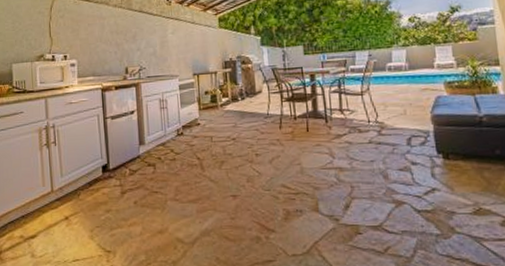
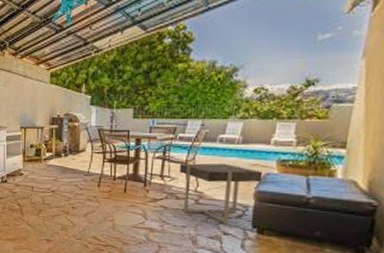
side table: none [356,90,435,153] -> present [179,163,263,224]

